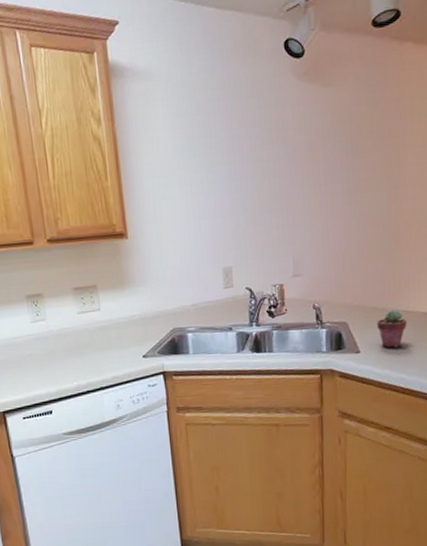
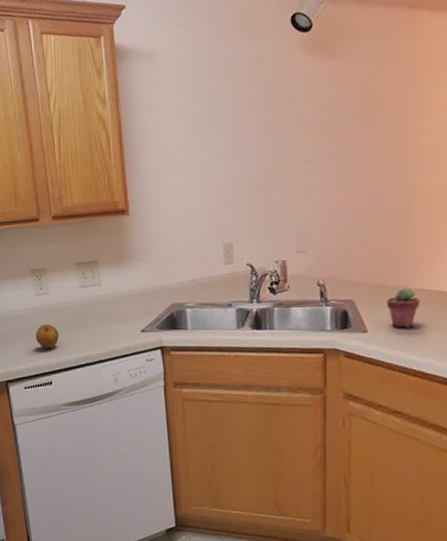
apple: none [32,352,59,377] -> present [35,324,60,349]

